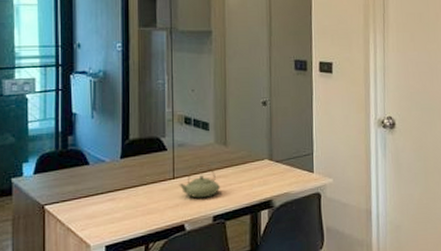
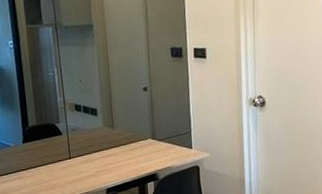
teapot: present [179,165,220,199] -> none [75,146,111,175]

